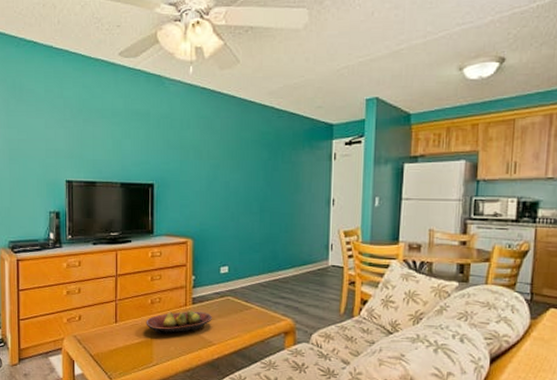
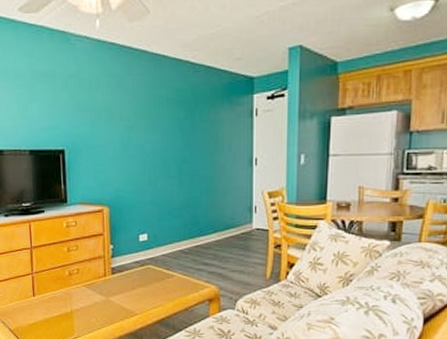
fruit bowl: present [146,309,212,334] -> none [64,280,133,306]

